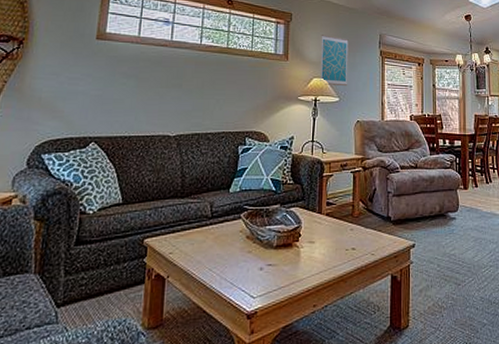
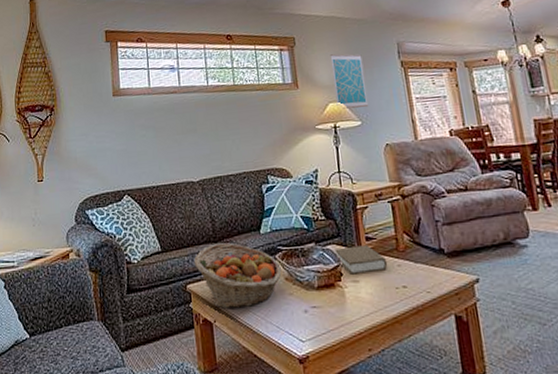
fruit basket: none [156,199,244,265] -> present [194,243,282,310]
book: none [297,209,342,236] -> present [334,245,388,275]

